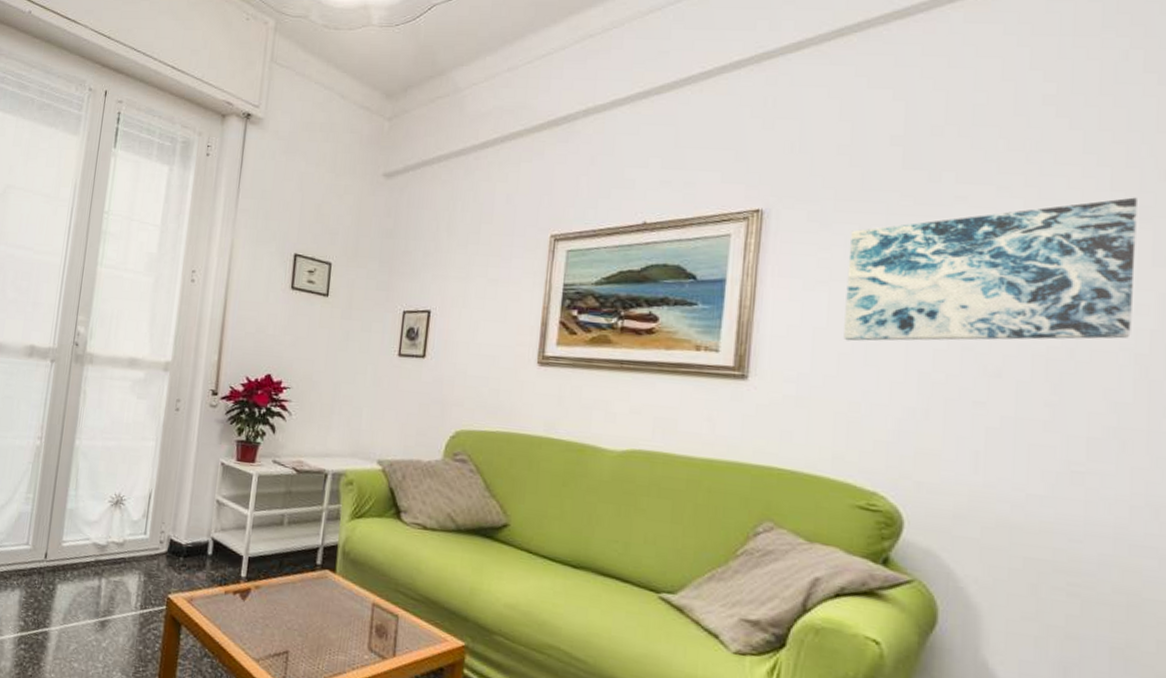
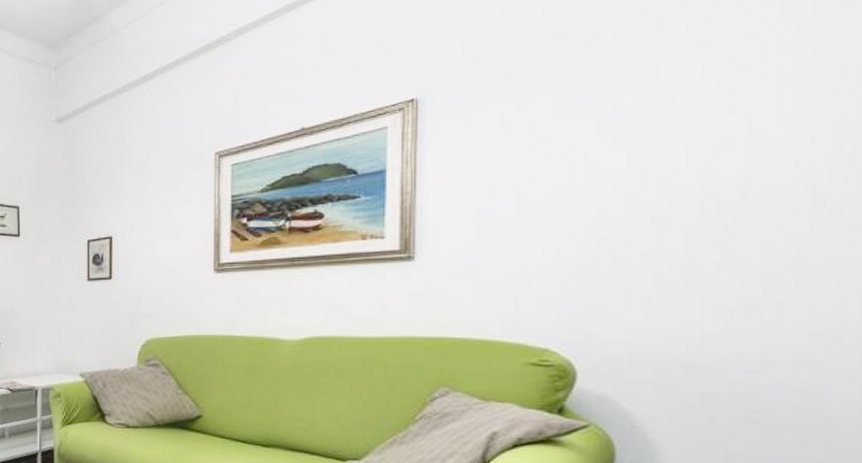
wall art: present [844,197,1137,341] -> none [506,27,810,212]

